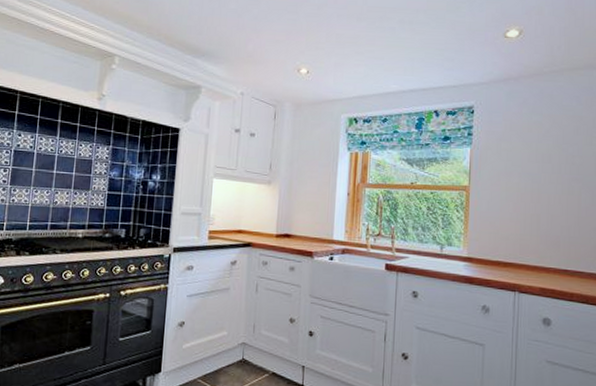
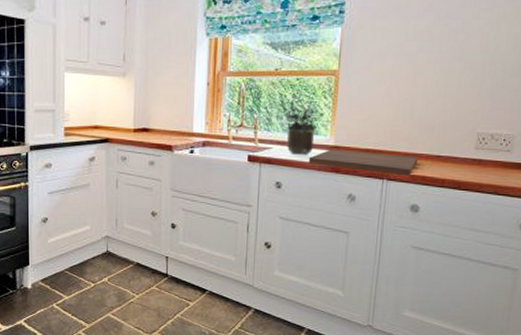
potted plant: none [414,205,457,267] -> present [279,92,324,156]
cutting board: none [443,260,547,289] -> present [308,149,419,176]

